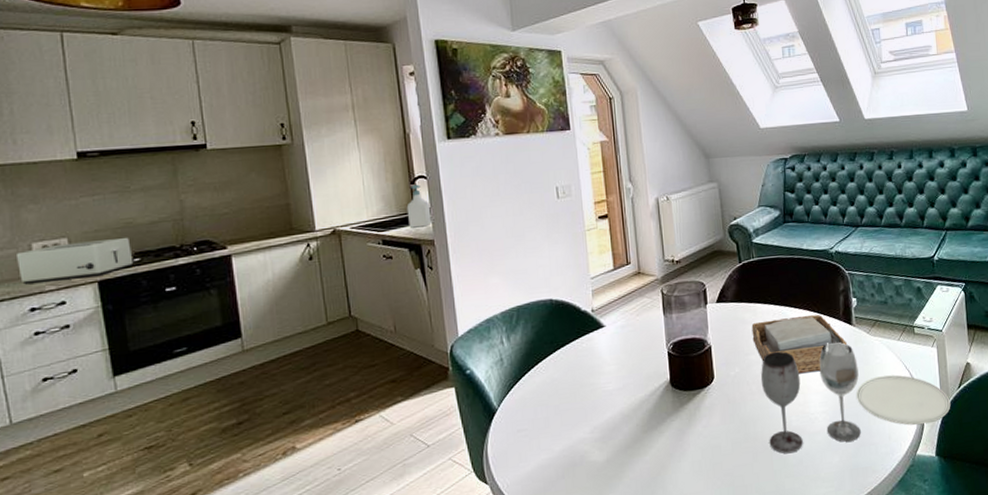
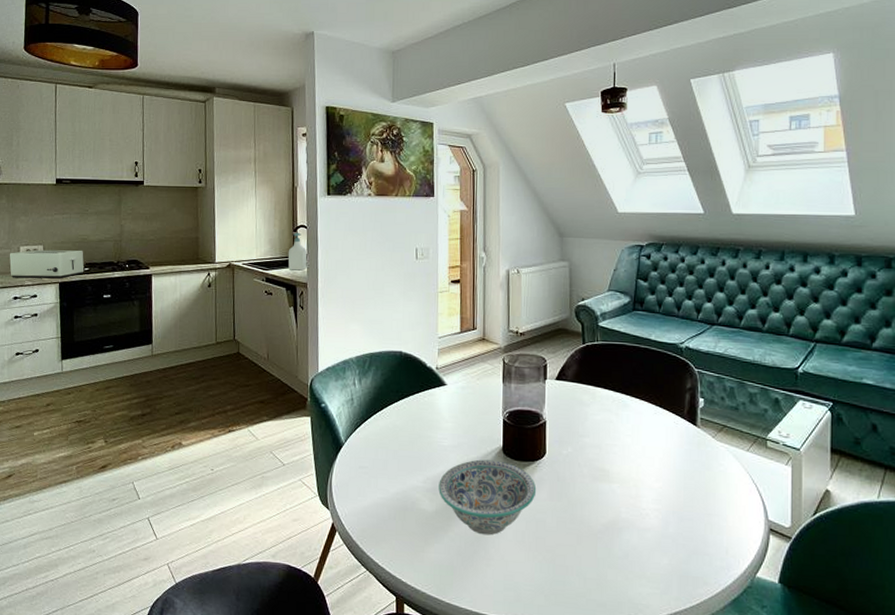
decorative bowl: none [607,394,709,474] -> present [438,459,537,535]
napkin holder: present [751,315,848,374] -> none [588,405,690,468]
wineglass: present [760,342,861,454] -> none [593,438,699,546]
plate: present [856,374,951,426] -> none [694,485,802,547]

